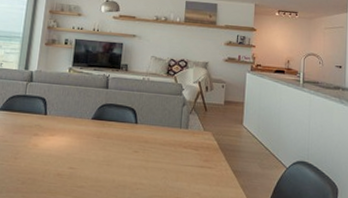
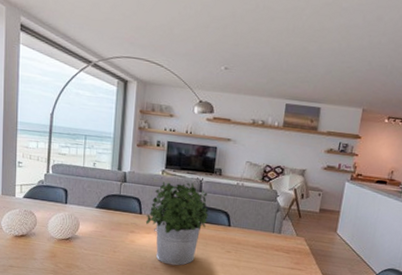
potted plant: none [50,79,116,171] -> present [145,181,209,266]

